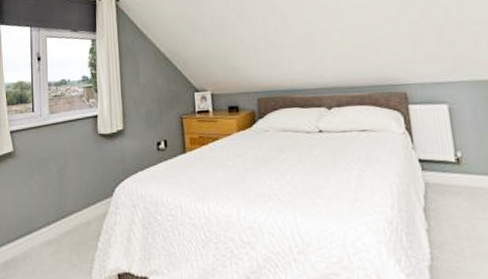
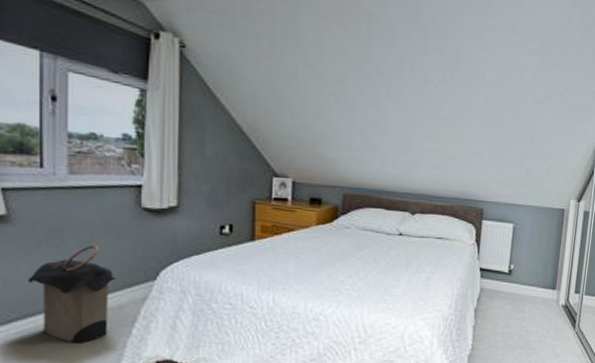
laundry hamper: none [27,169,84,257] -> present [28,244,117,343]

